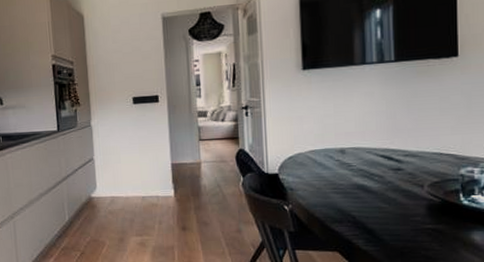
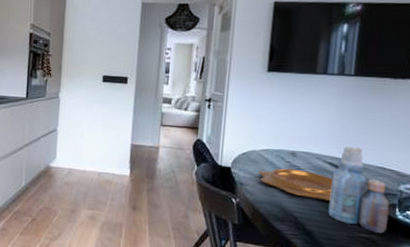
decorative bowl: none [308,166,389,196] -> present [258,168,333,202]
bottle: none [386,135,452,222] -> present [328,146,390,233]

